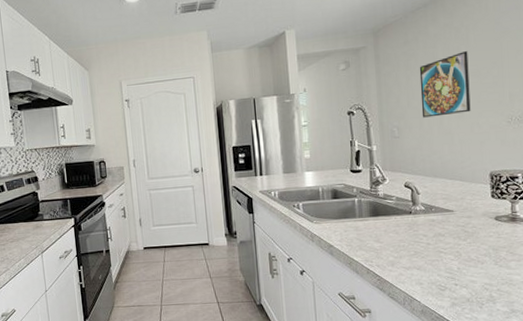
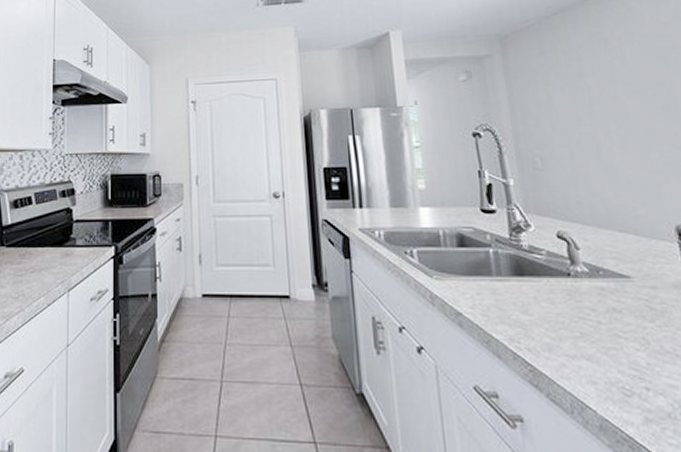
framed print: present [419,51,471,118] -> none [562,67,638,147]

